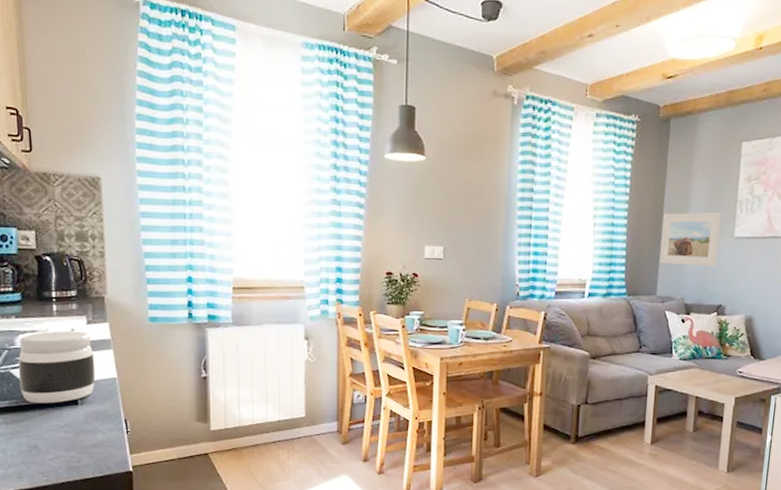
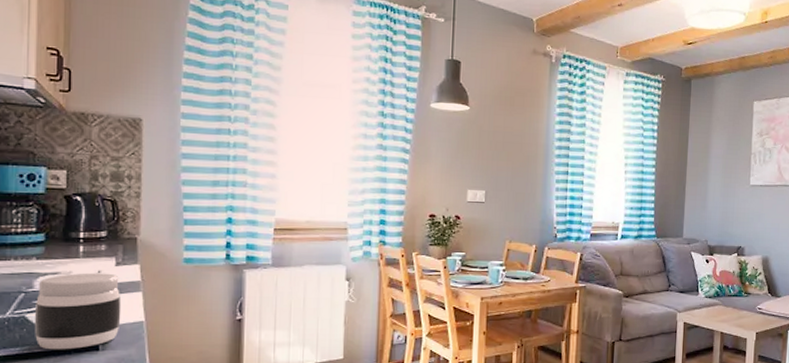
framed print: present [659,212,722,267] -> none [685,162,738,212]

